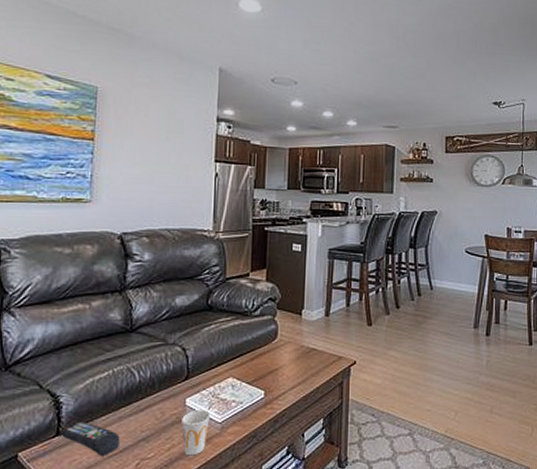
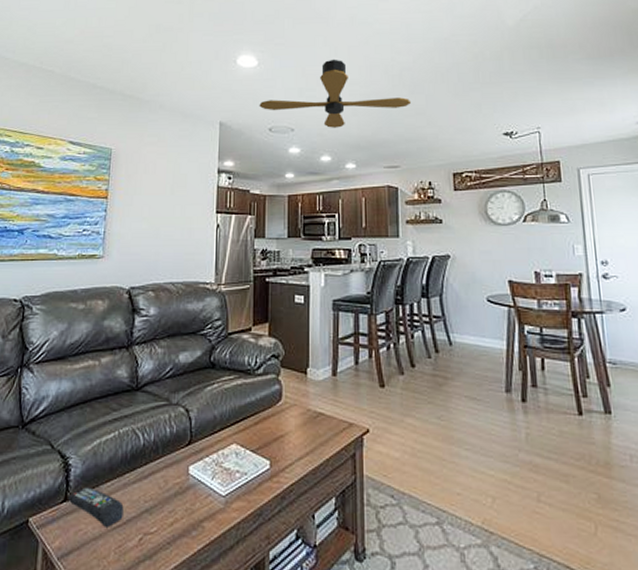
cup: present [182,410,210,456] -> none [185,480,213,534]
ceiling fan: none [262,13,413,85] -> present [259,59,412,128]

